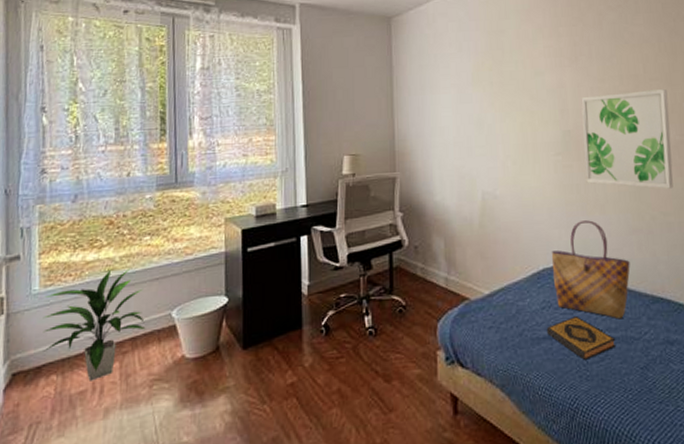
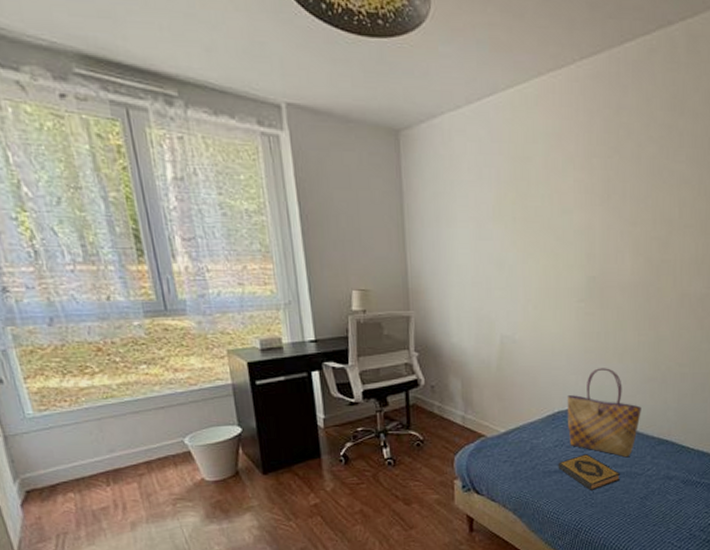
indoor plant: present [42,268,146,381] -> none [41,396,159,499]
wall art: present [581,89,674,189] -> none [607,238,700,341]

